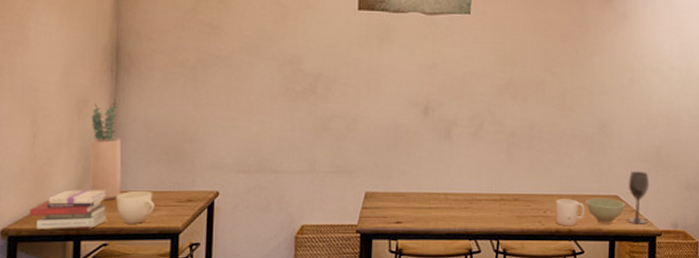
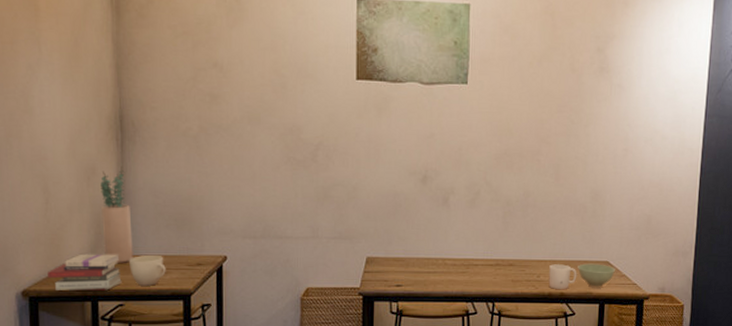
wine glass: present [627,171,650,224] -> none [616,238,640,288]

